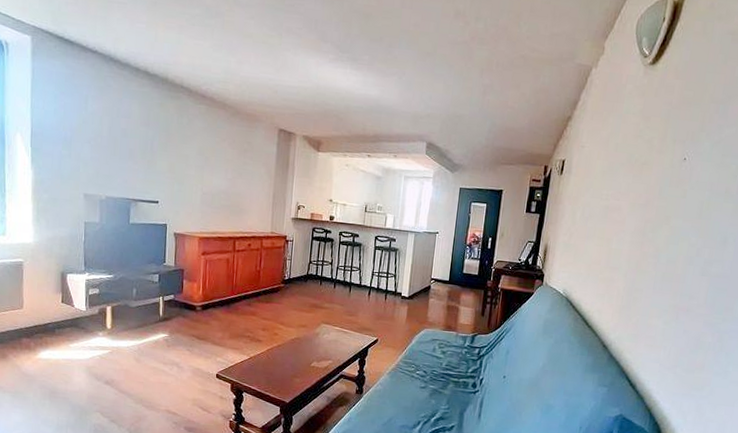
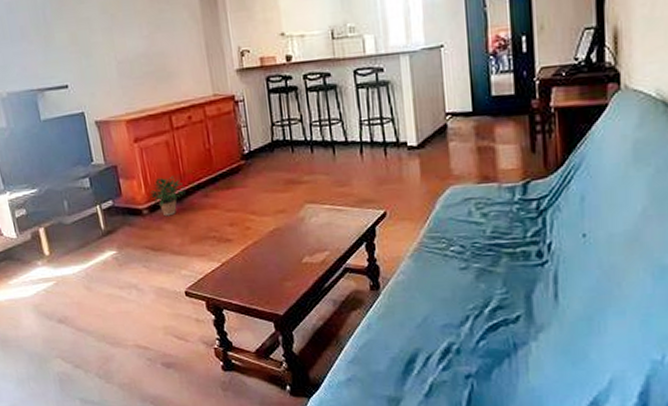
potted plant: none [204,285,235,315] -> present [149,175,186,217]

